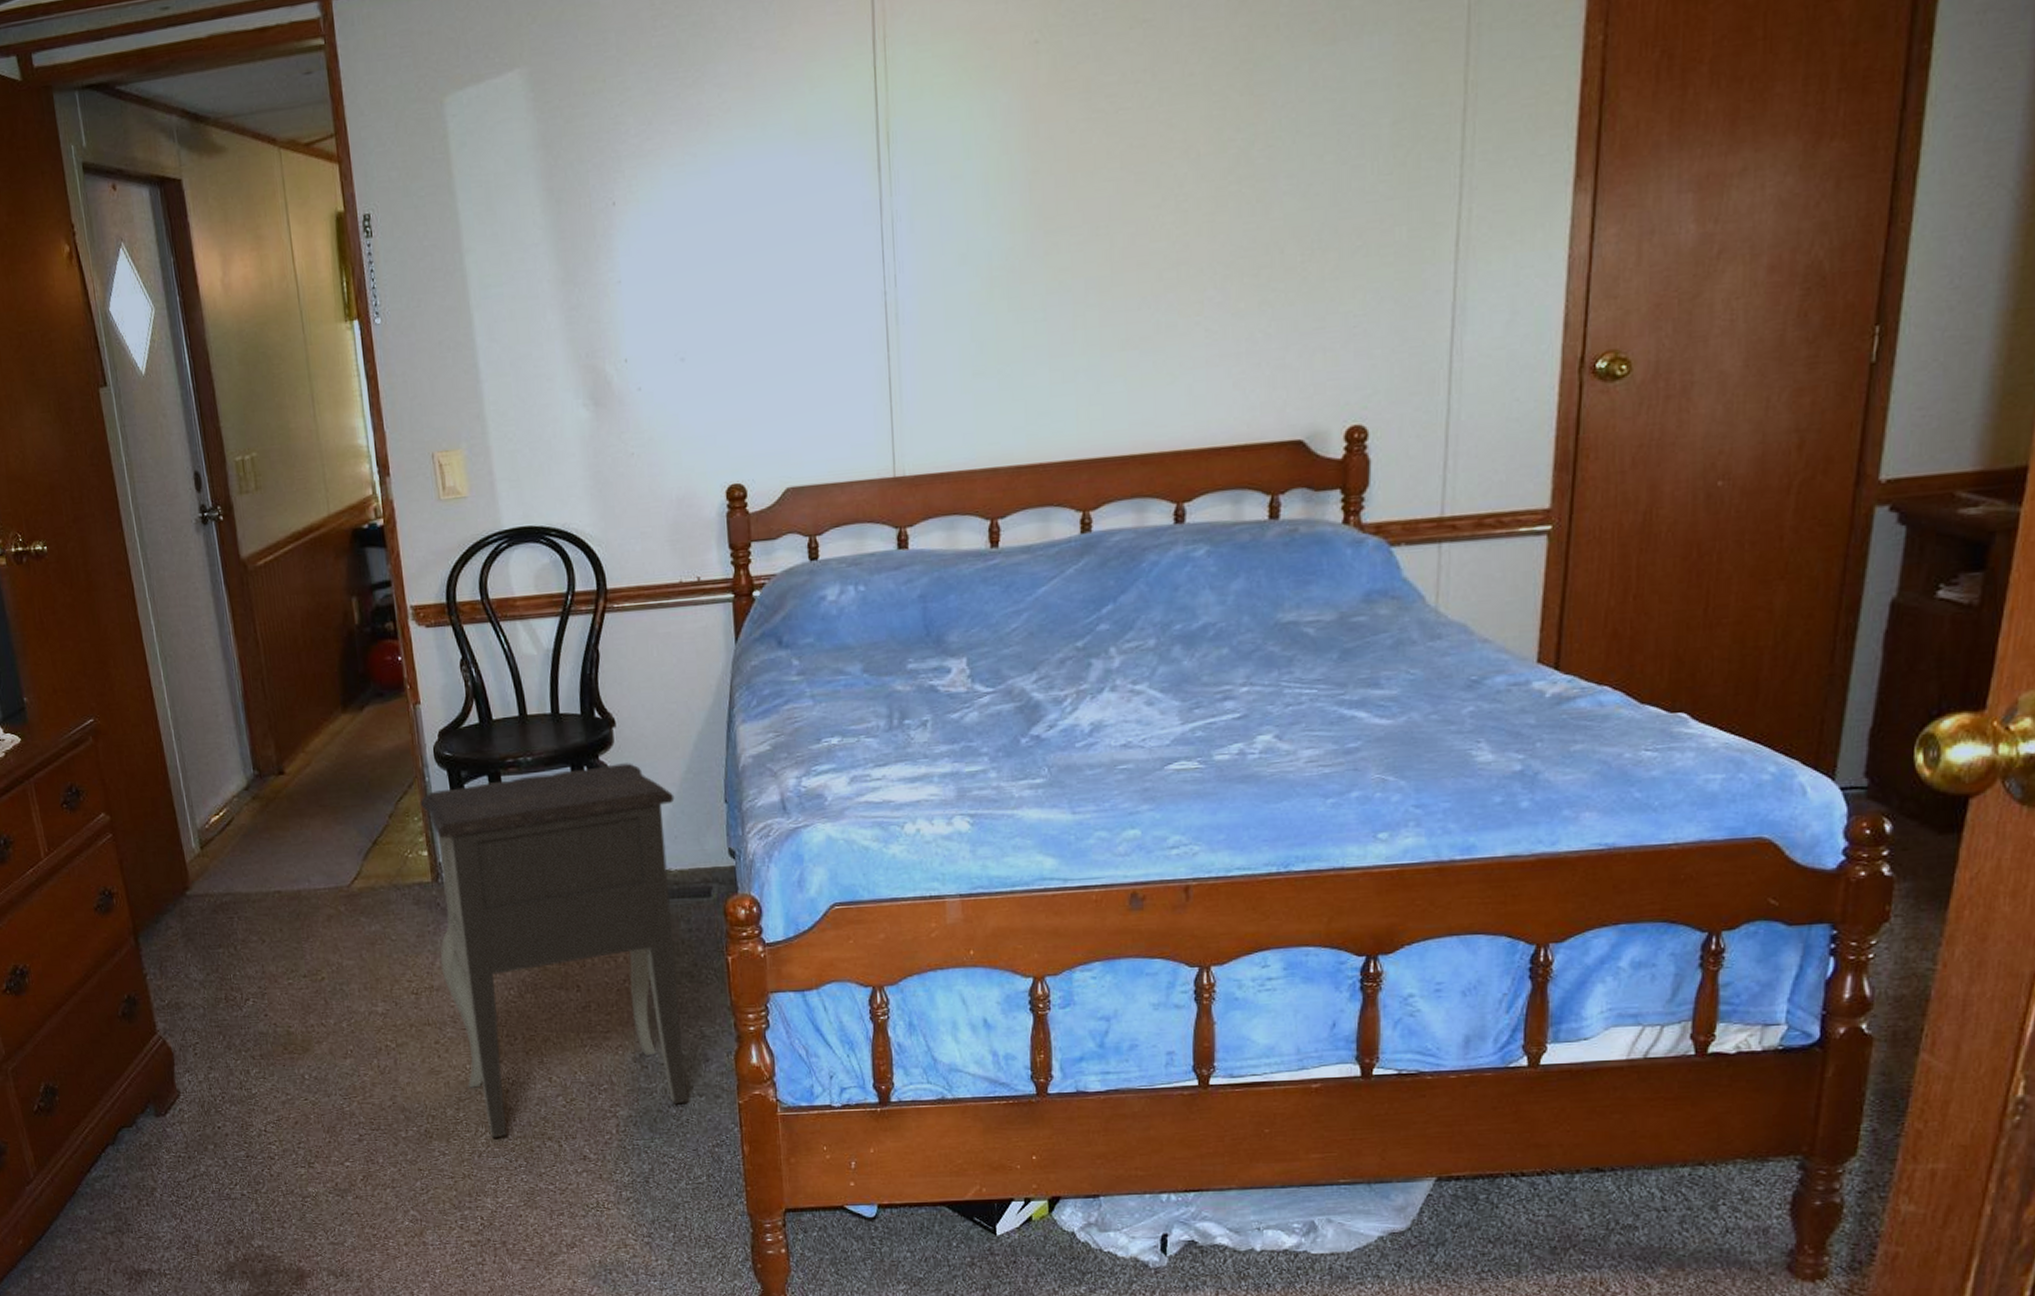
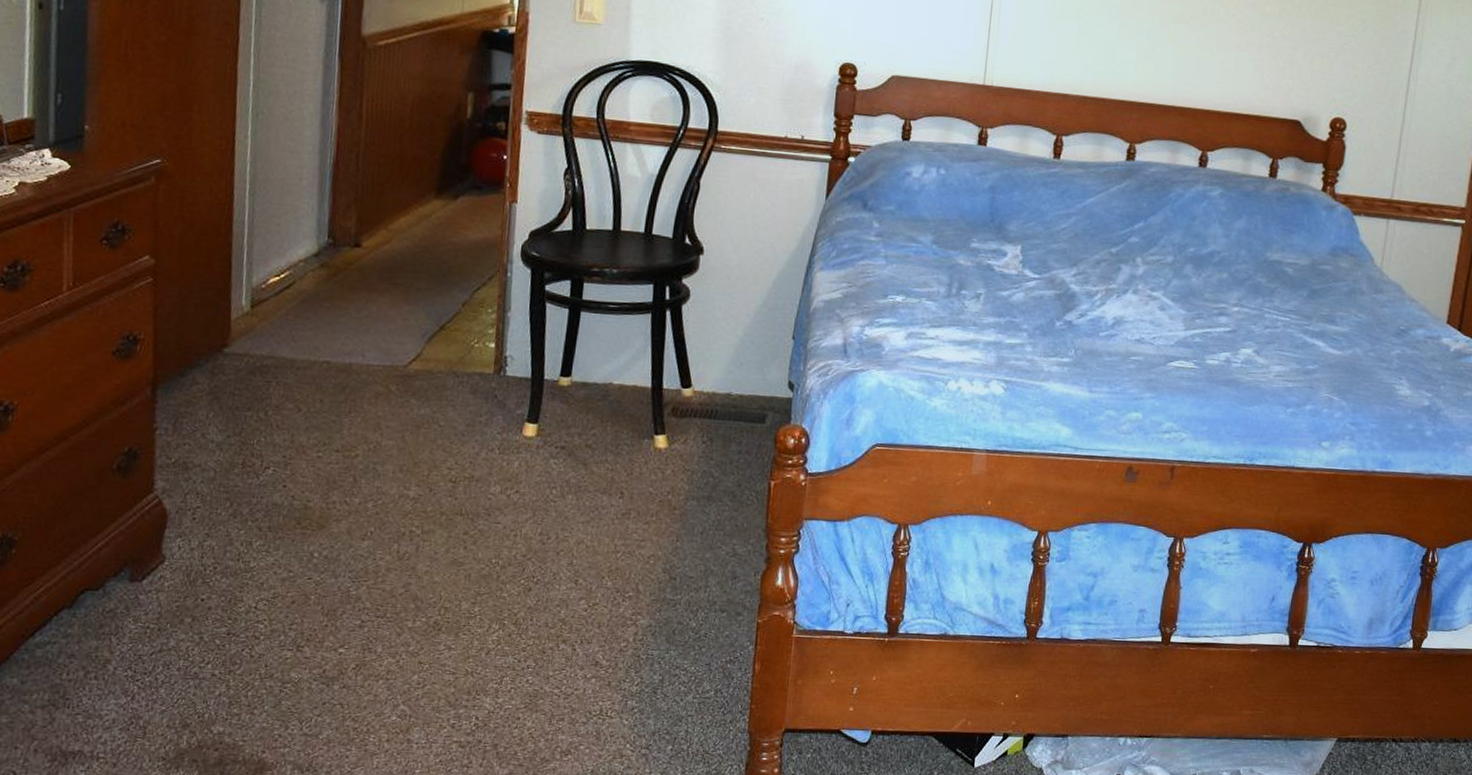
nightstand: present [421,763,689,1139] -> none [485,286,747,637]

